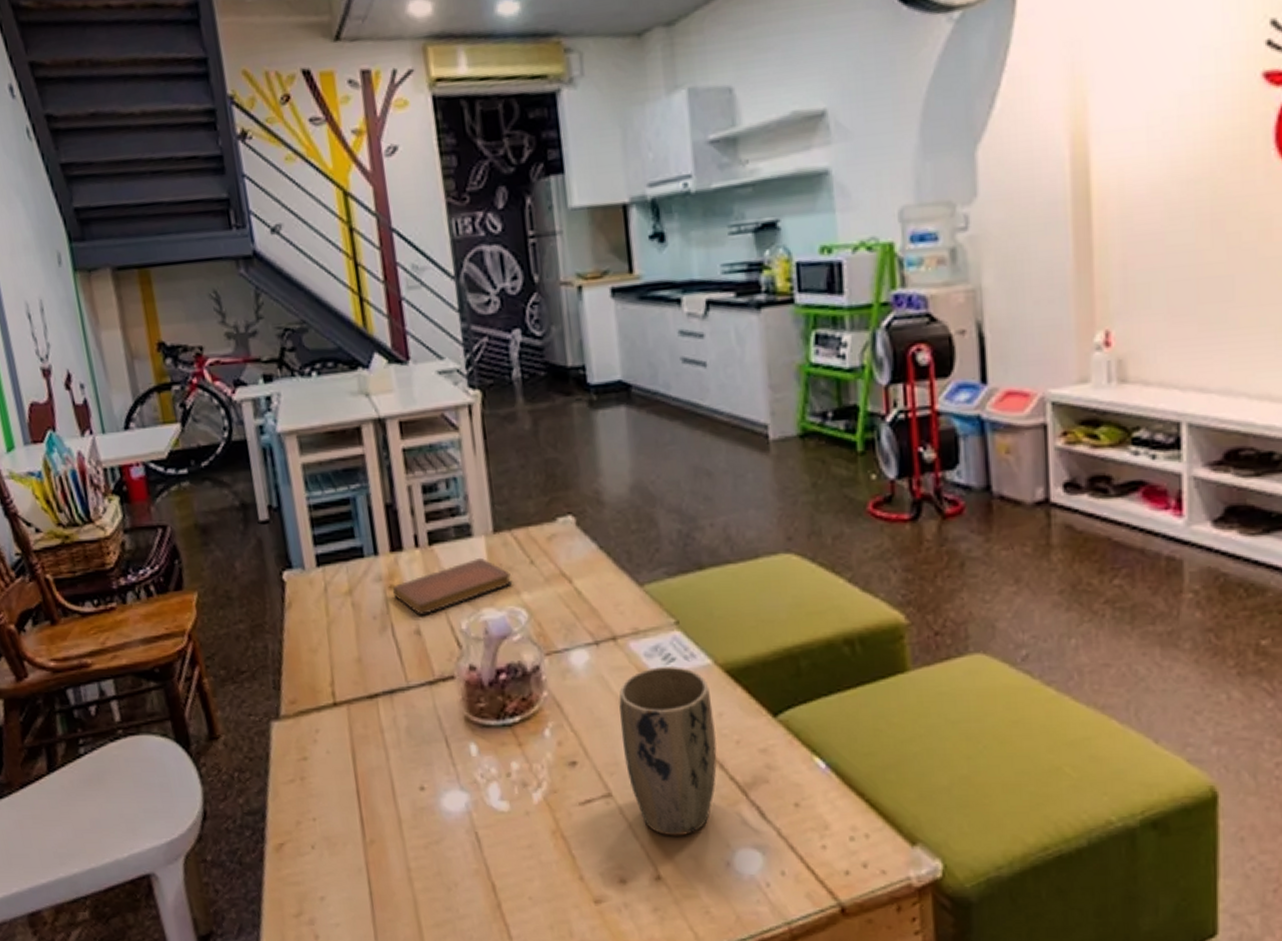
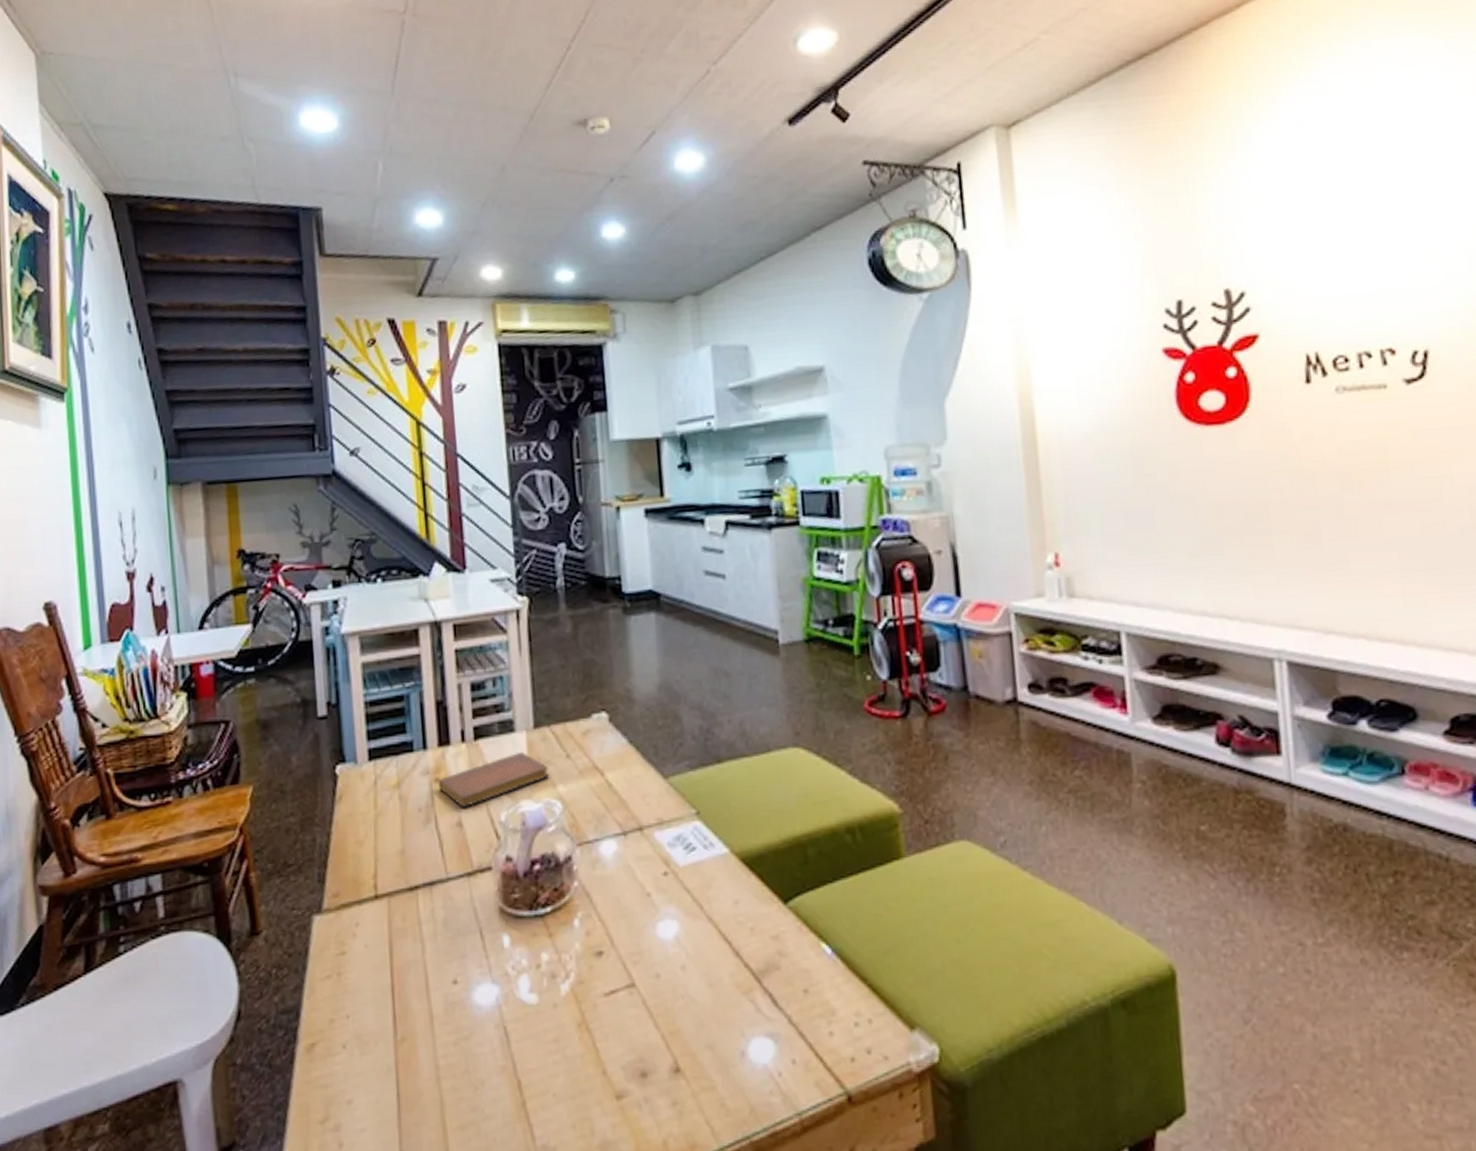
plant pot: present [619,665,717,836] -> none [644,854,733,1026]

